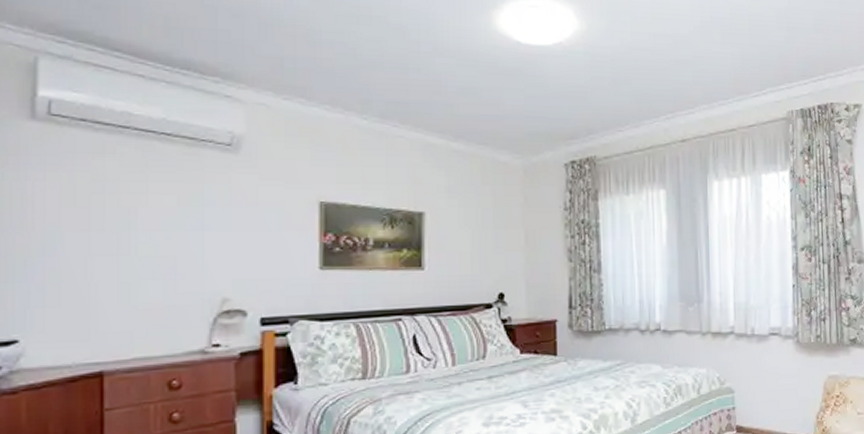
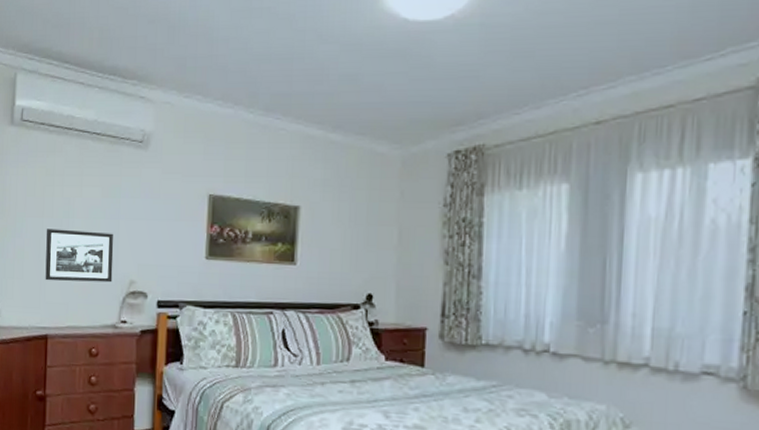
picture frame: none [96,244,198,307] -> present [45,229,114,283]

